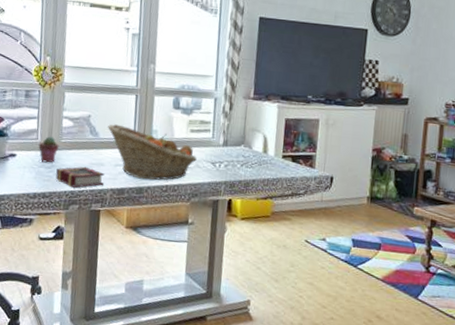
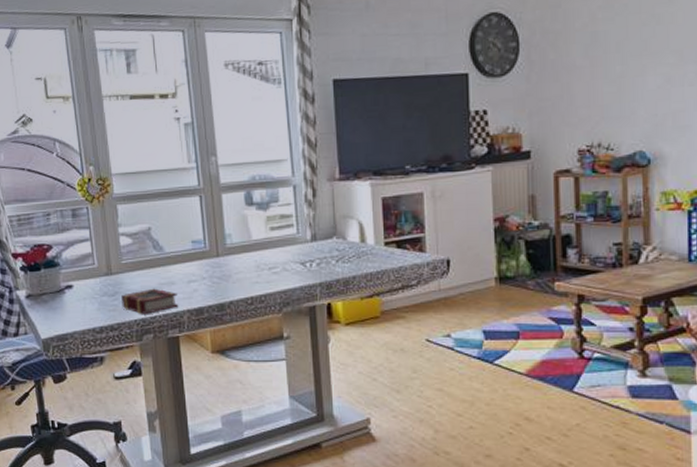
potted succulent: present [38,136,60,163] -> none [96,259,121,290]
fruit basket: present [108,124,197,181] -> none [173,233,282,294]

